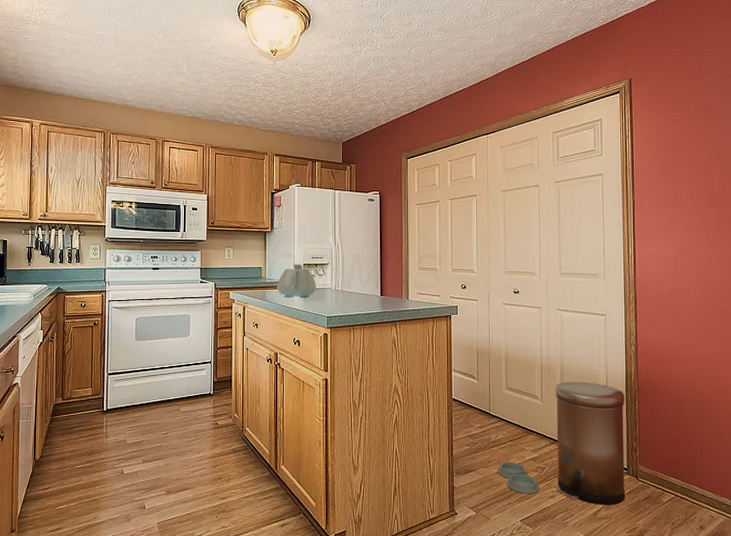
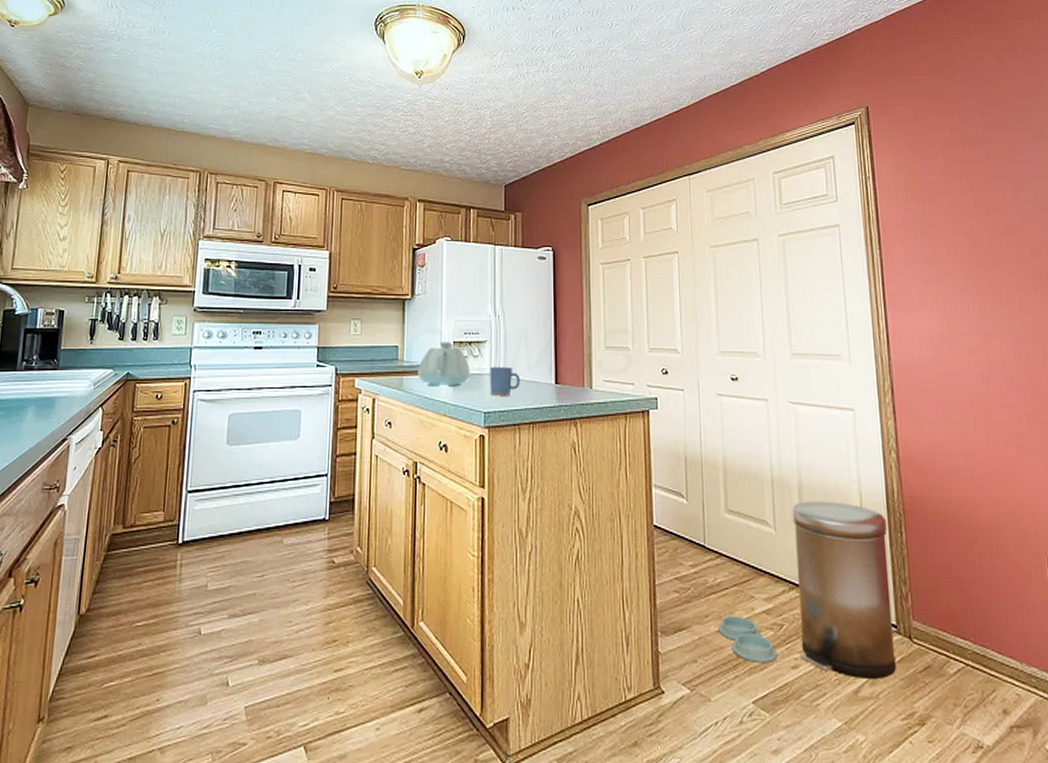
mug: none [331,283,355,305] -> present [489,366,521,396]

